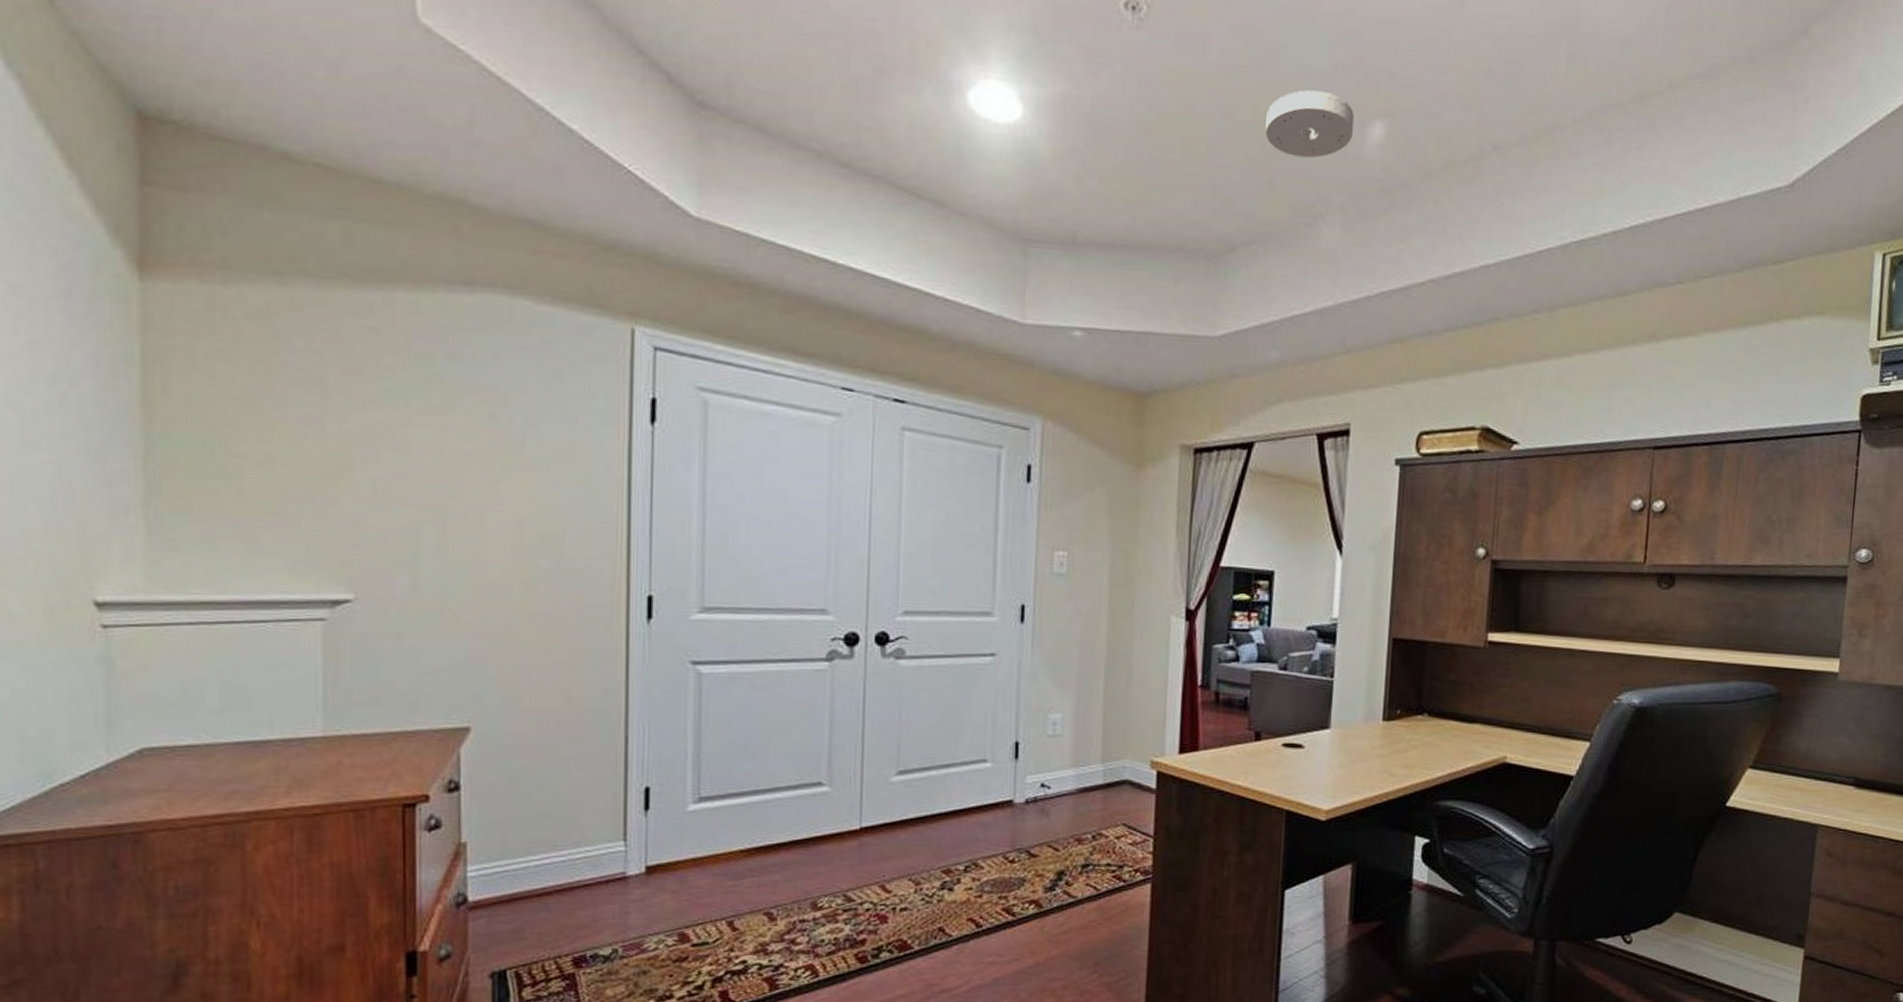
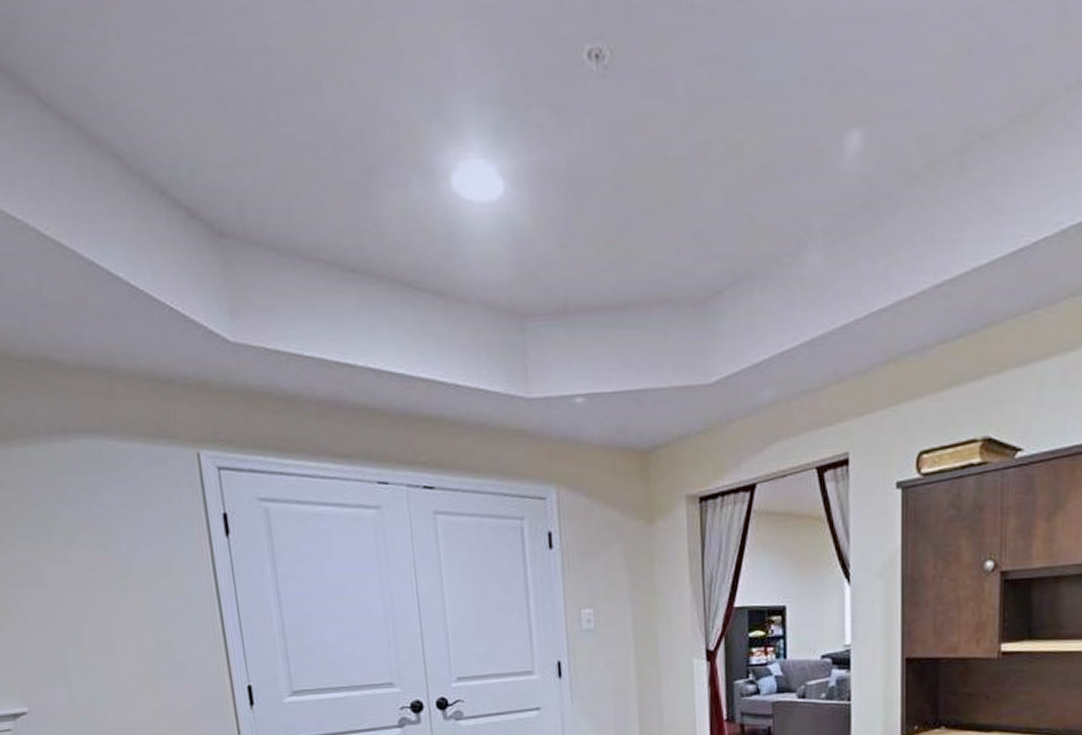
smoke detector: present [1265,90,1355,158] -> none [739,108,830,185]

